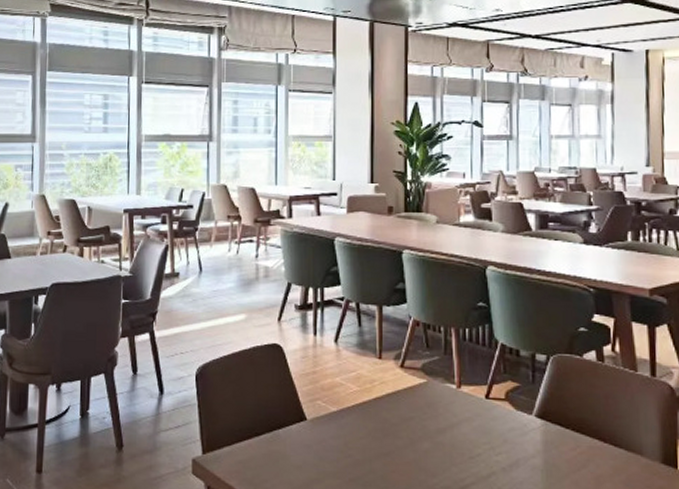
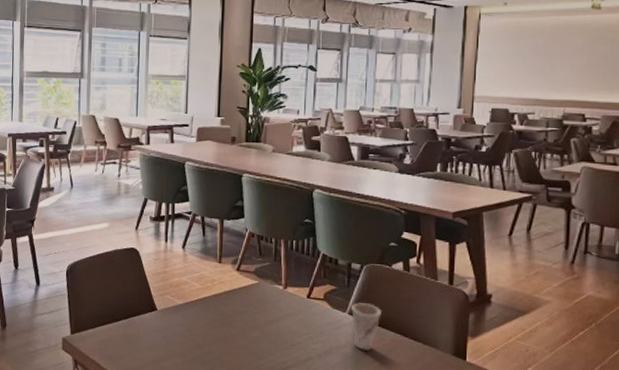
cup: none [539,402,574,461] -> present [351,303,382,351]

